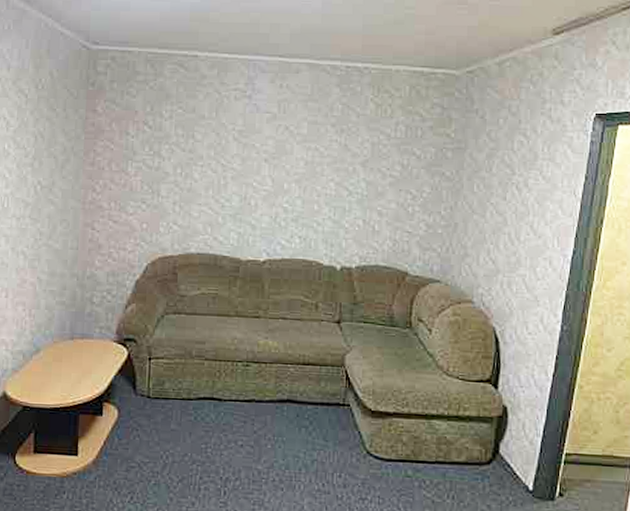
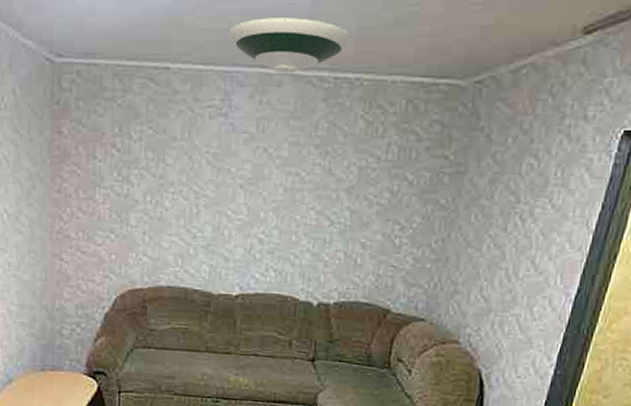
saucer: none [249,16,361,63] -> present [227,18,354,74]

